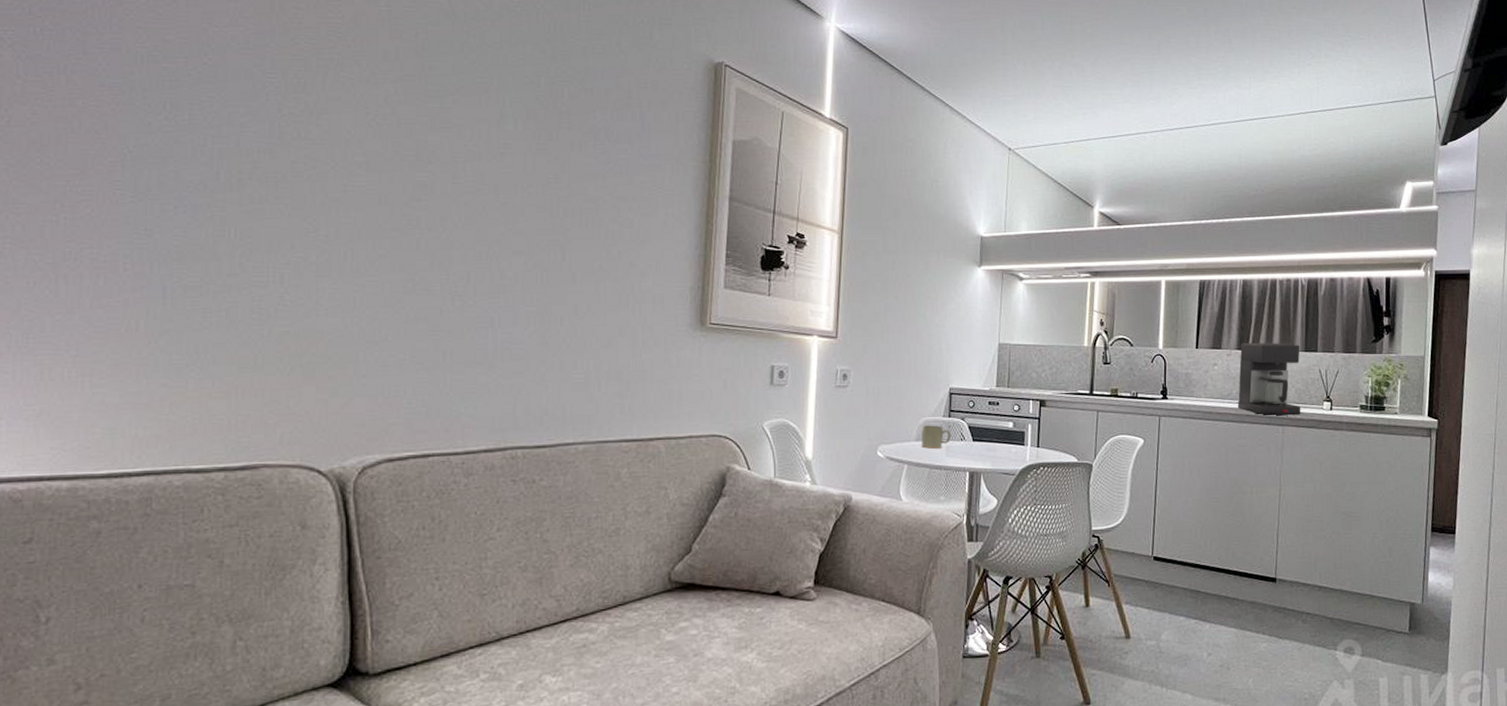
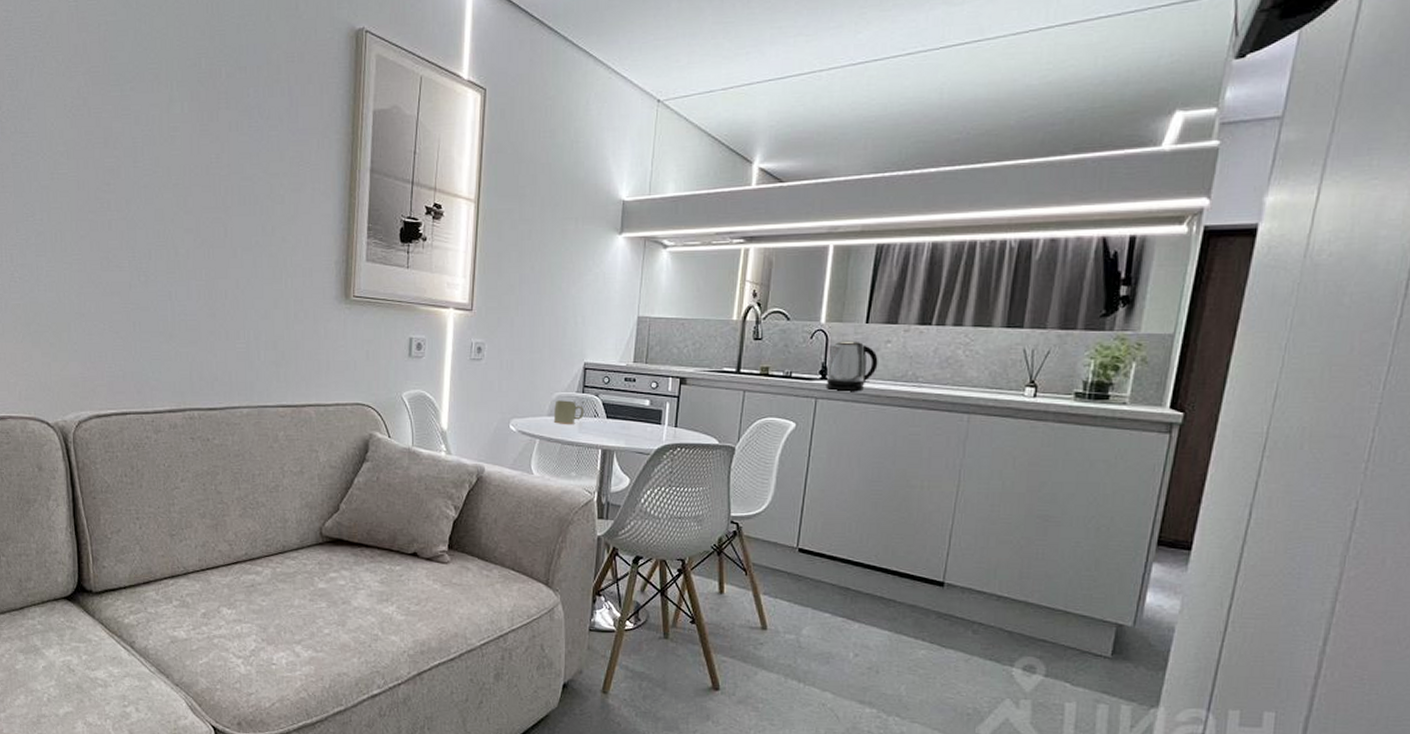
kettle: none [1166,364,1208,410] -> present [826,341,878,392]
coffee maker: present [1237,342,1301,416] -> none [912,317,1001,402]

